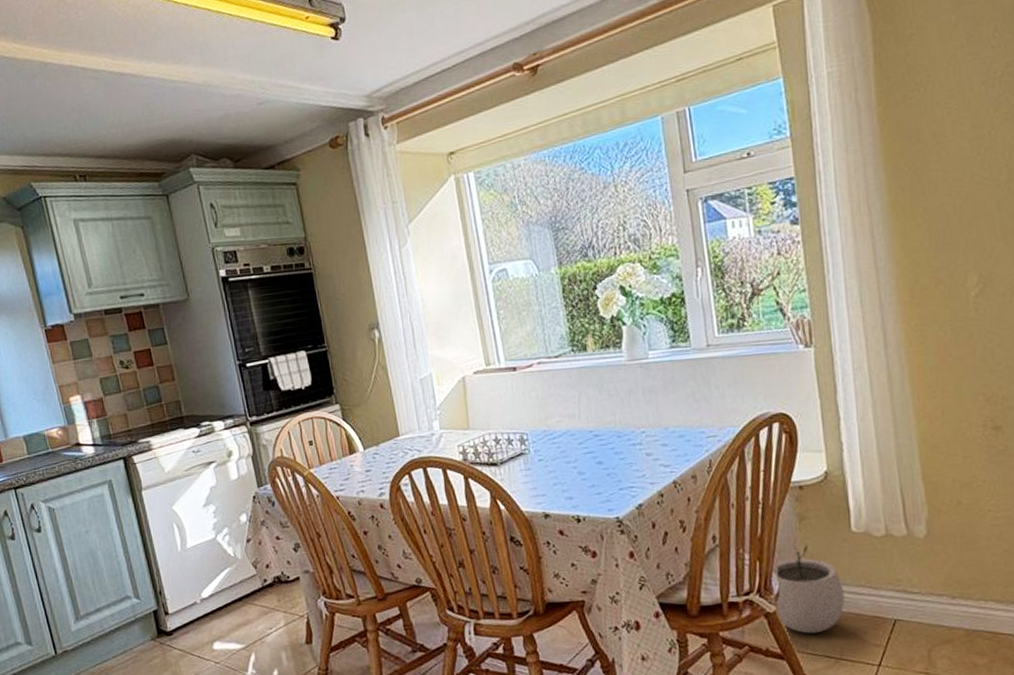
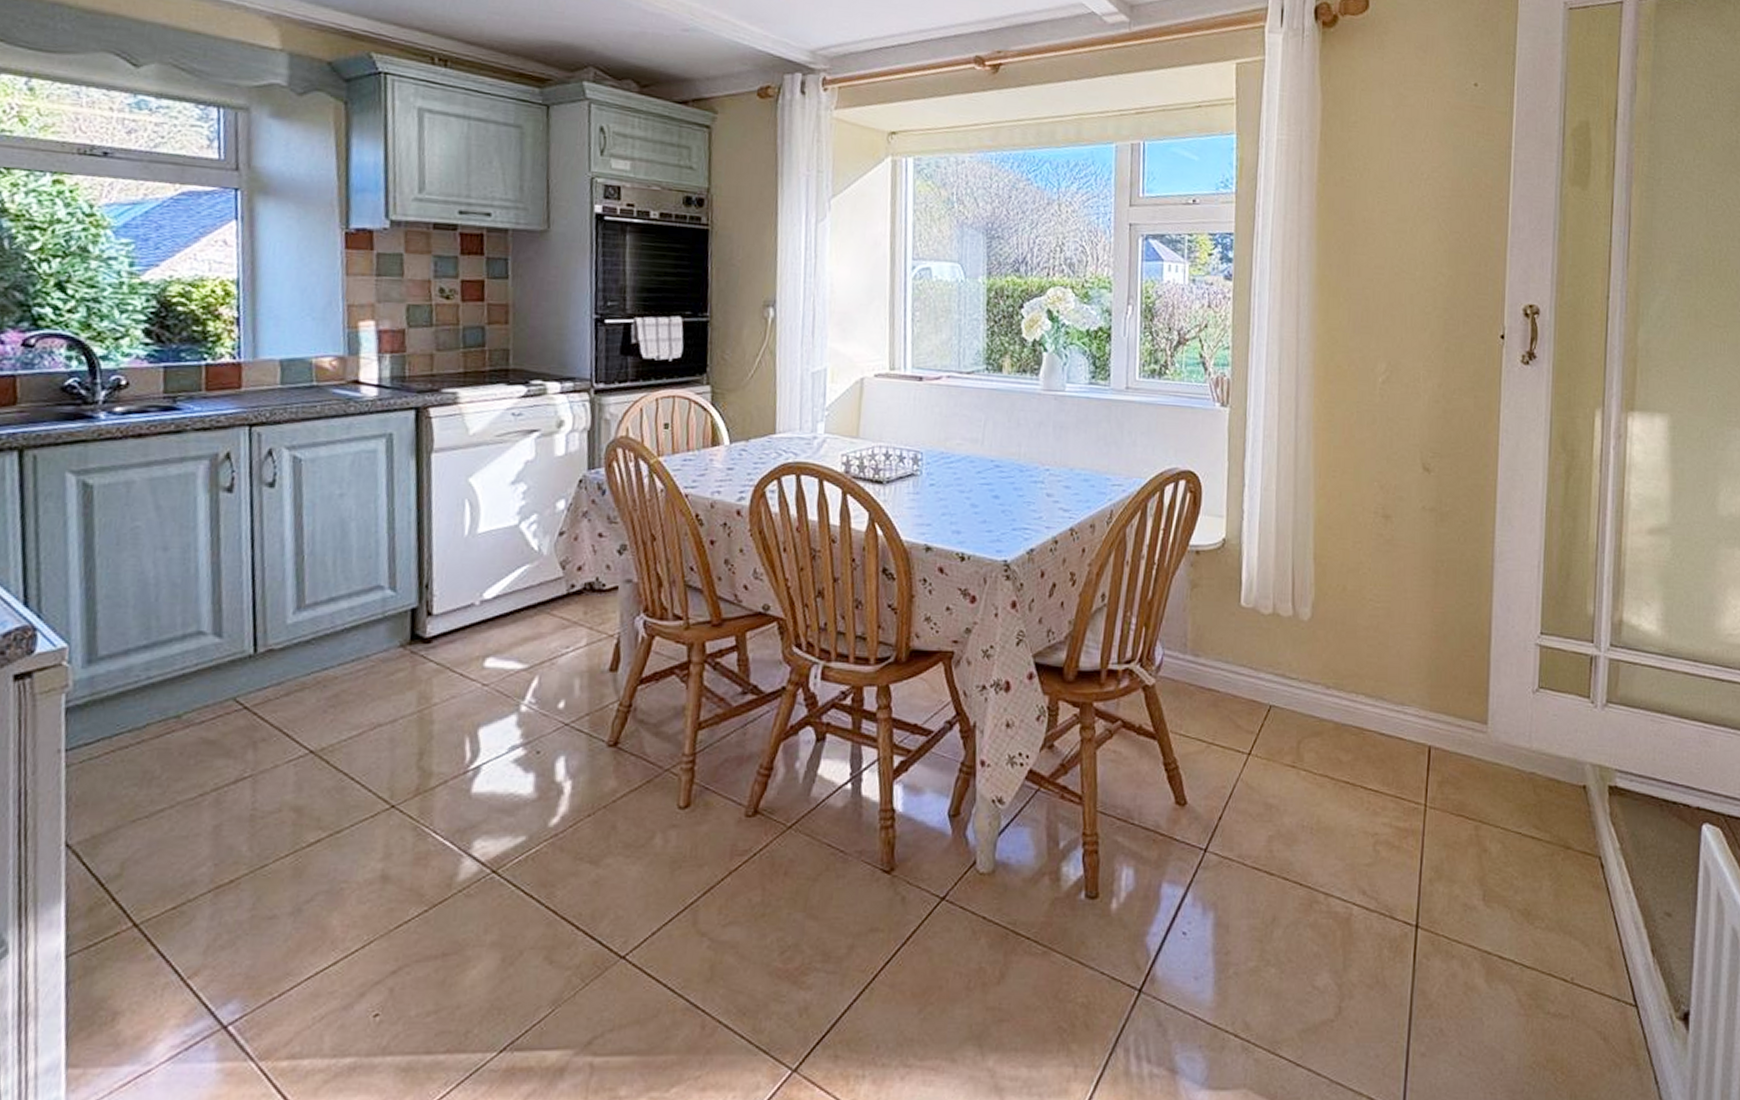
plant pot: present [774,544,845,634] -> none [1155,613,1225,713]

